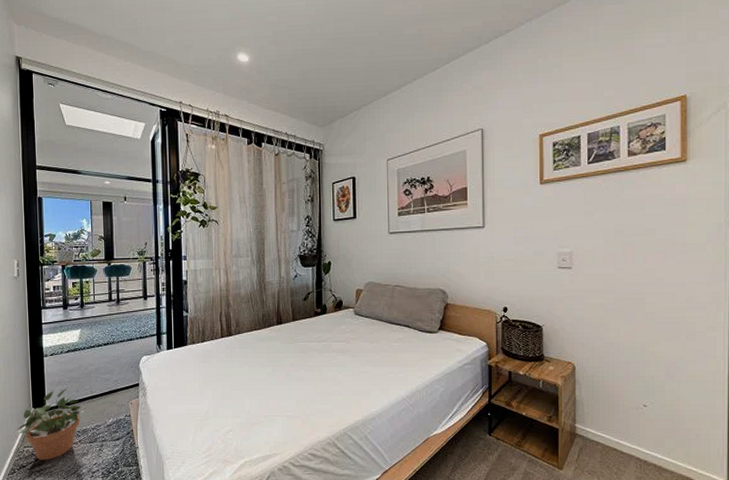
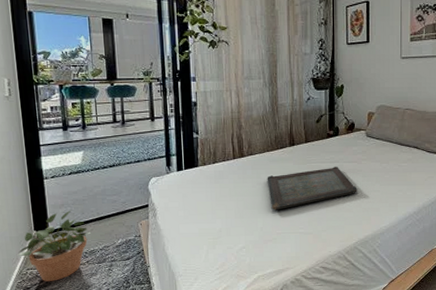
serving tray: none [254,346,347,392] -> present [267,167,357,211]

